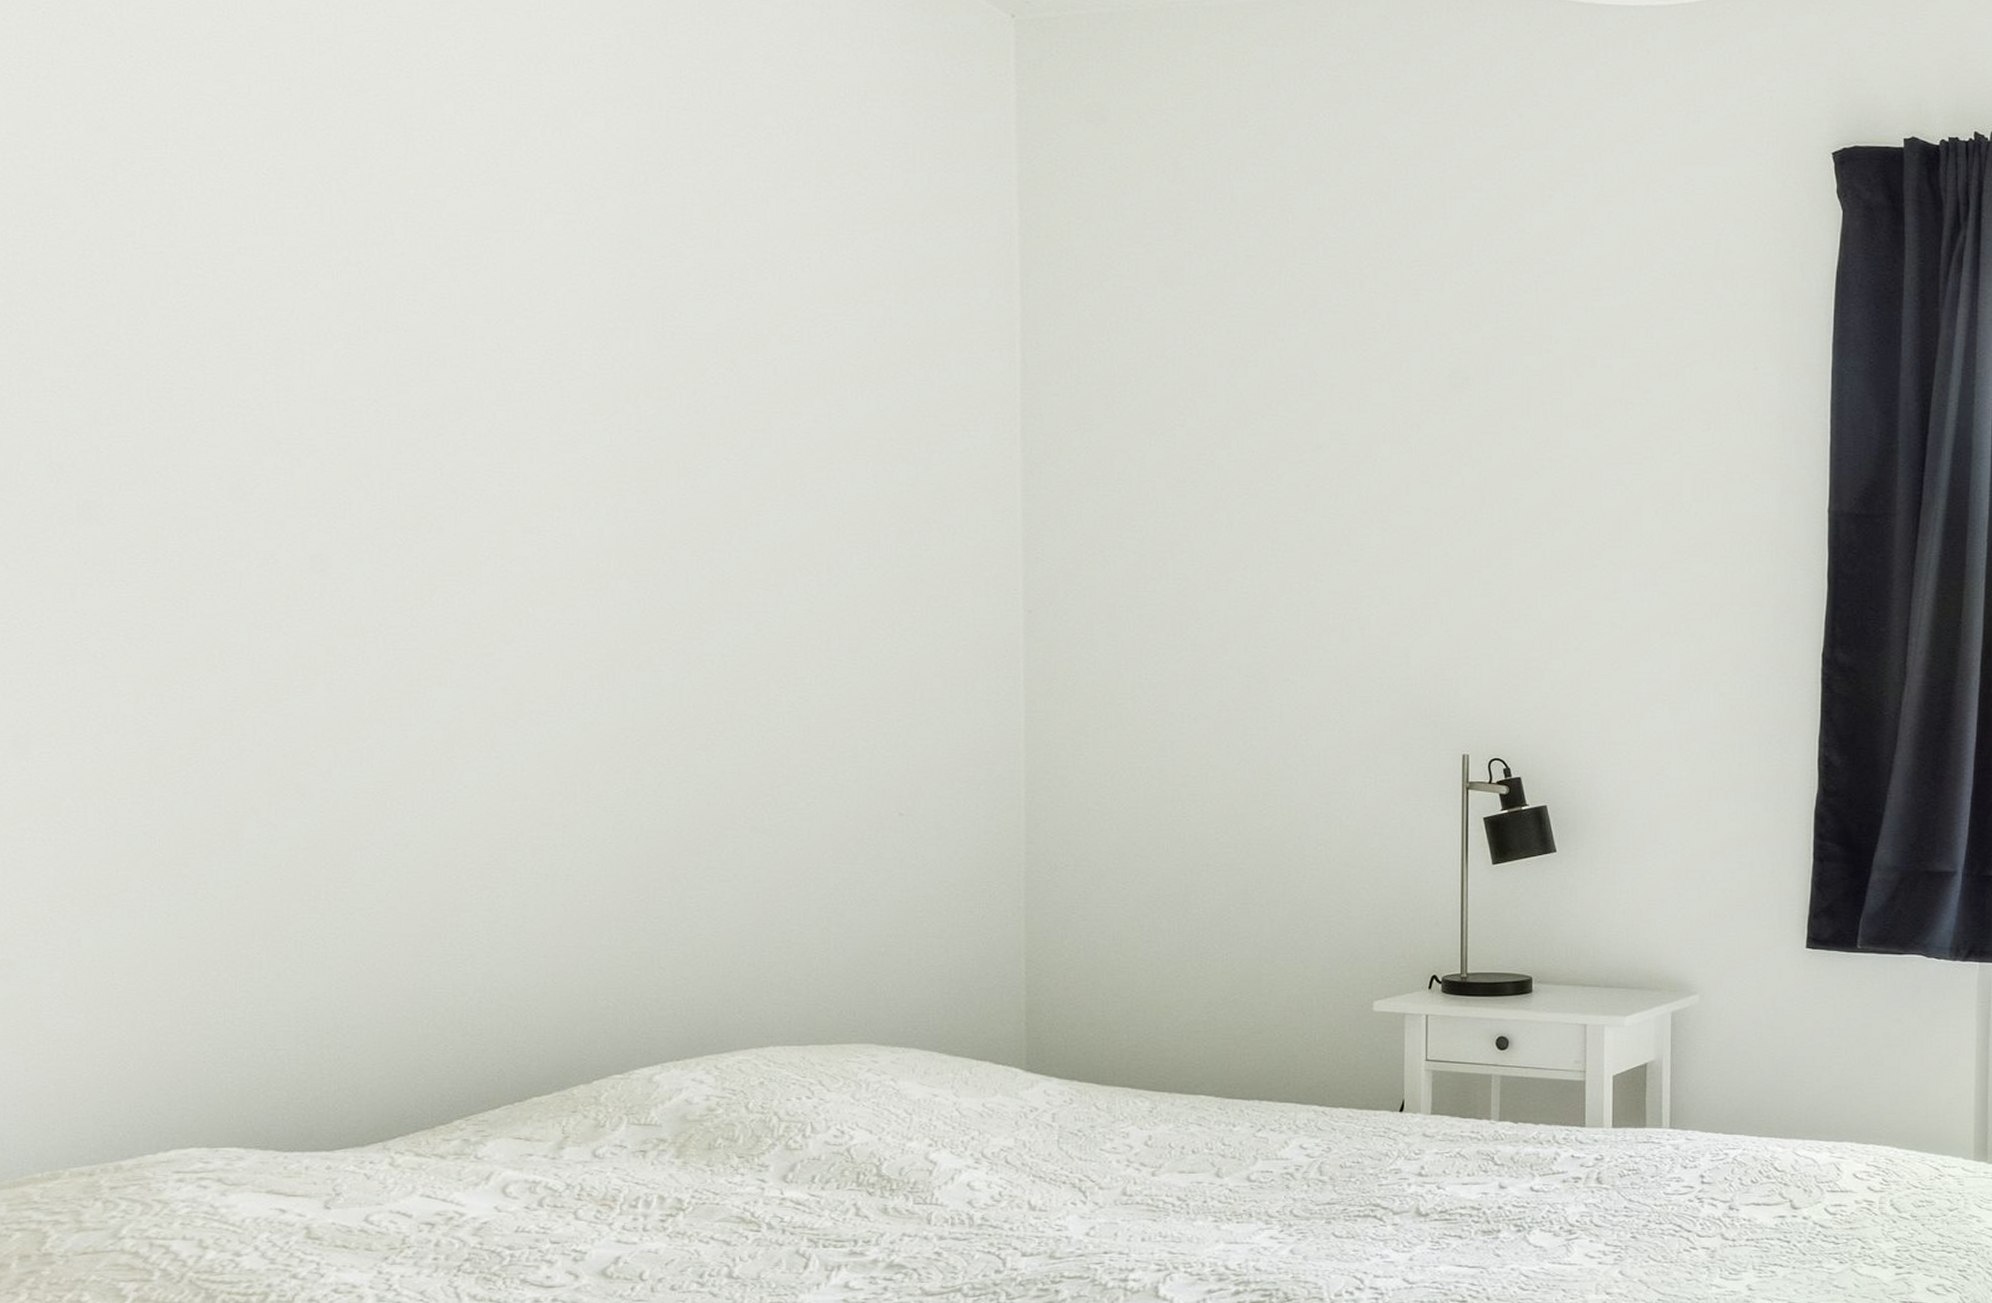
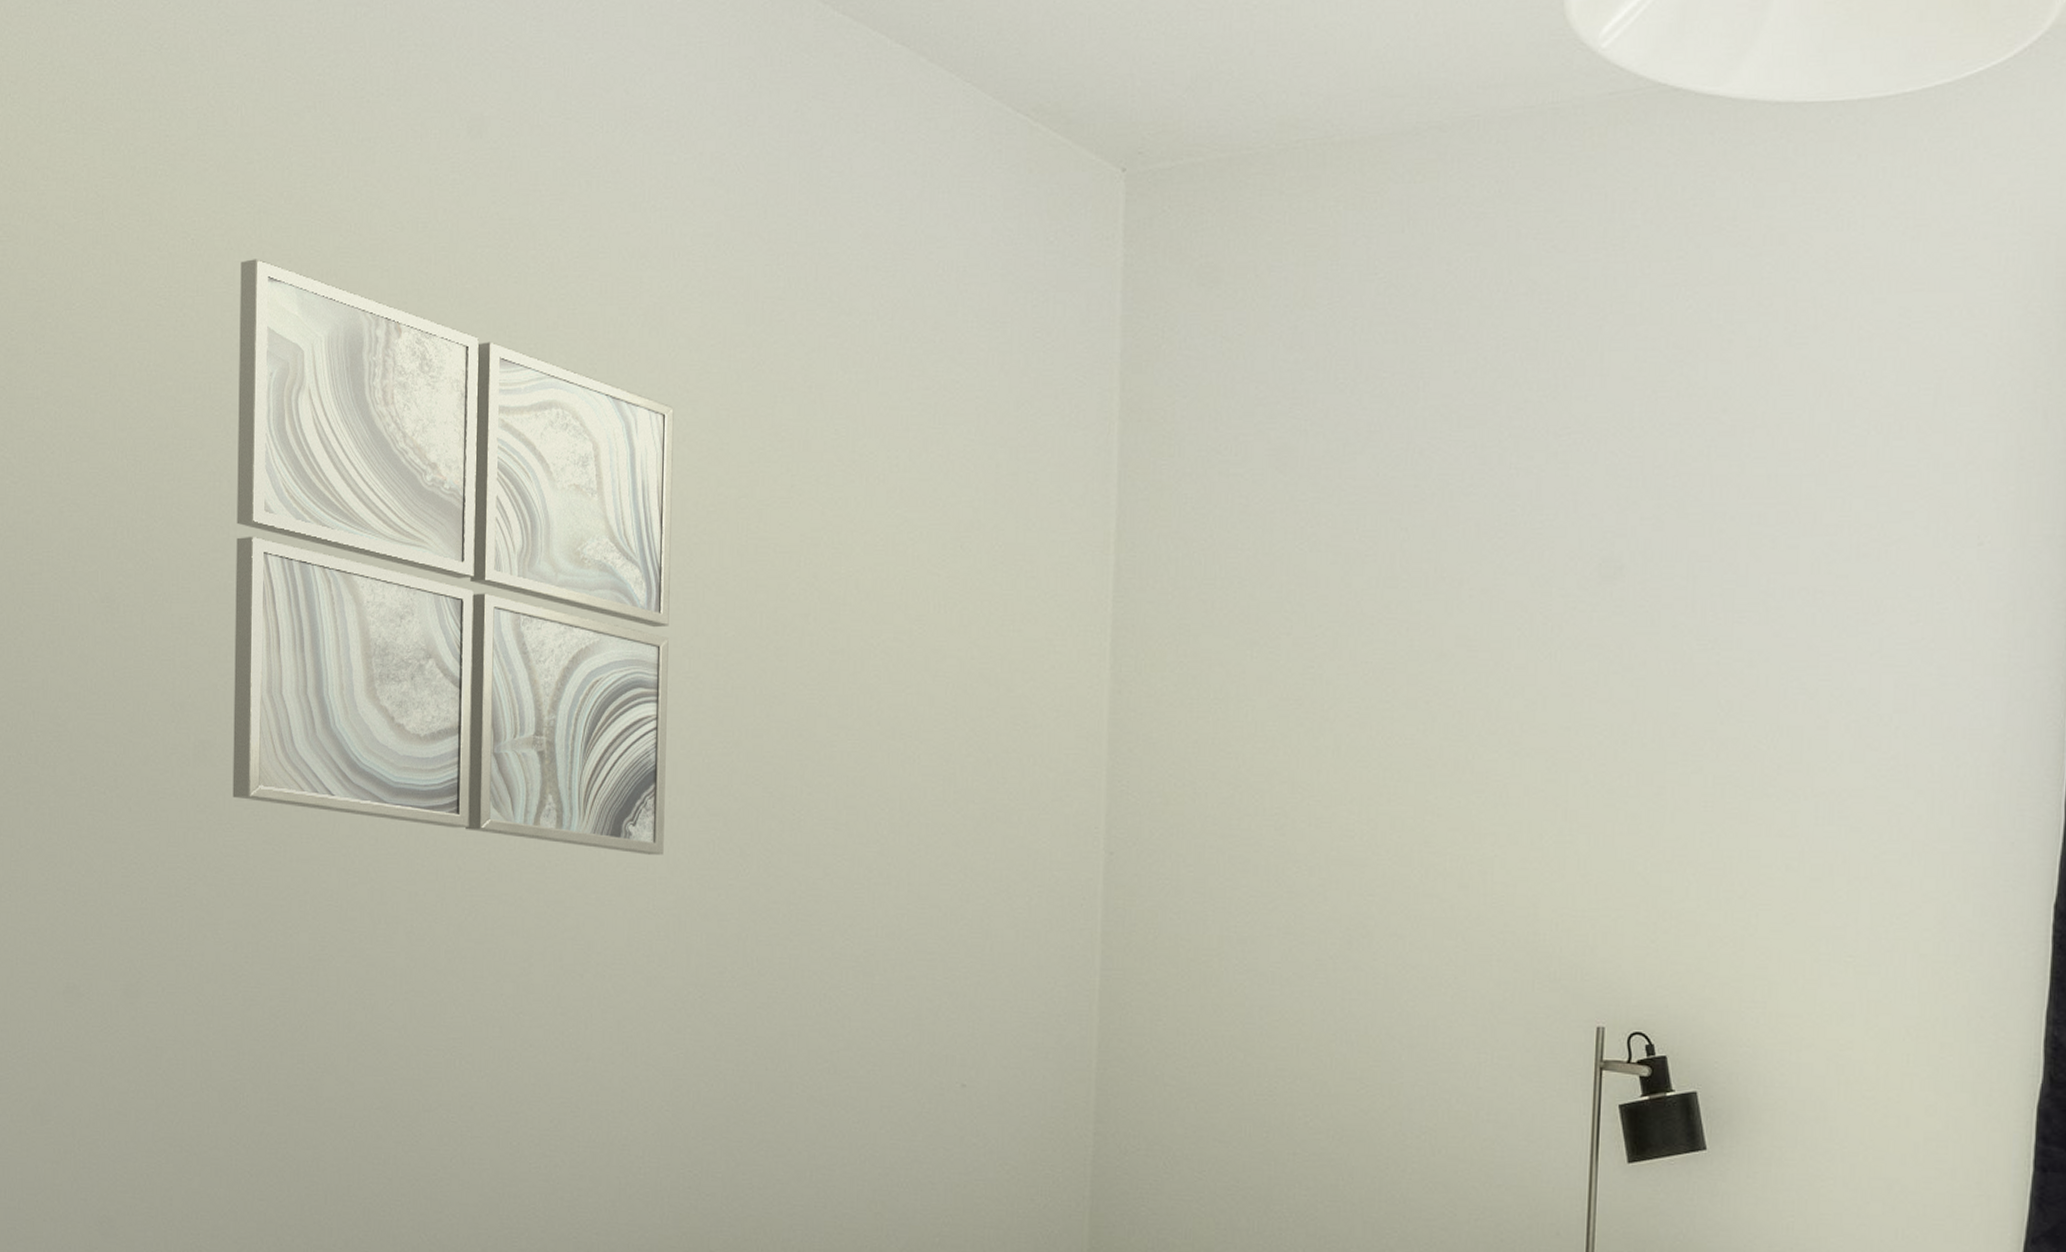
wall art: none [101,36,594,612] -> present [232,259,674,855]

